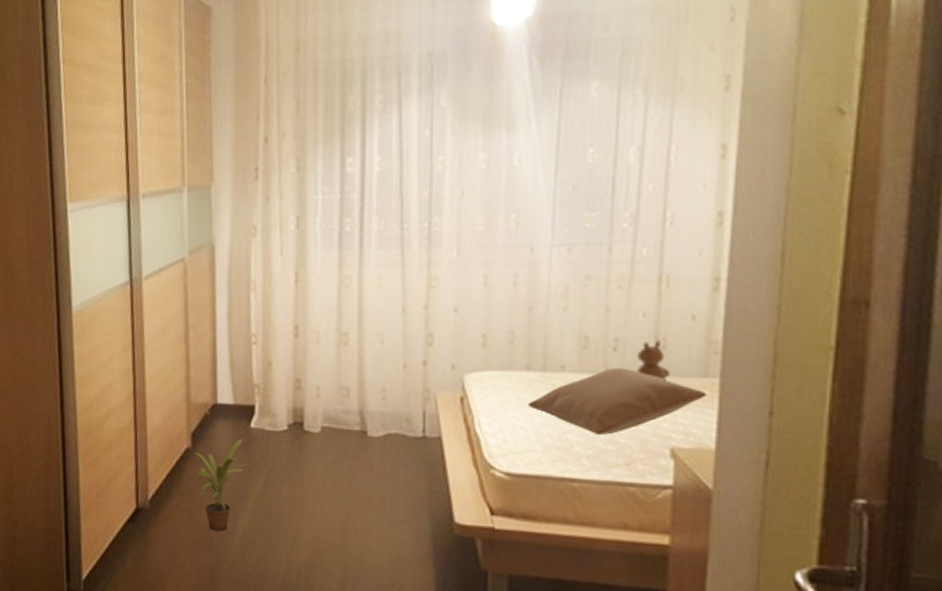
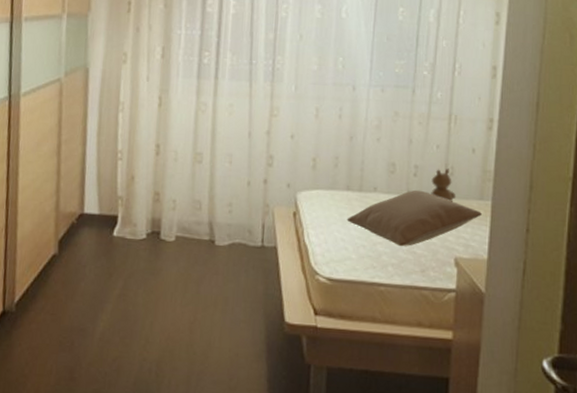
potted plant: present [194,439,249,531] -> none [59,246,110,332]

